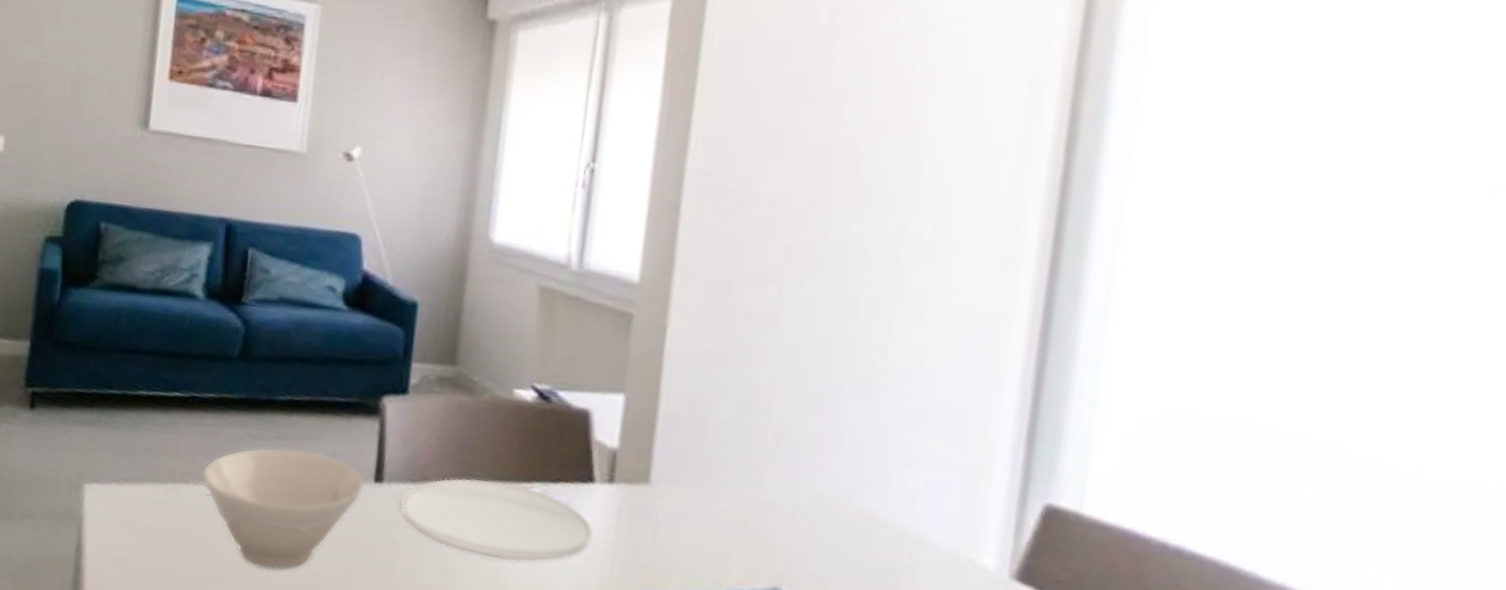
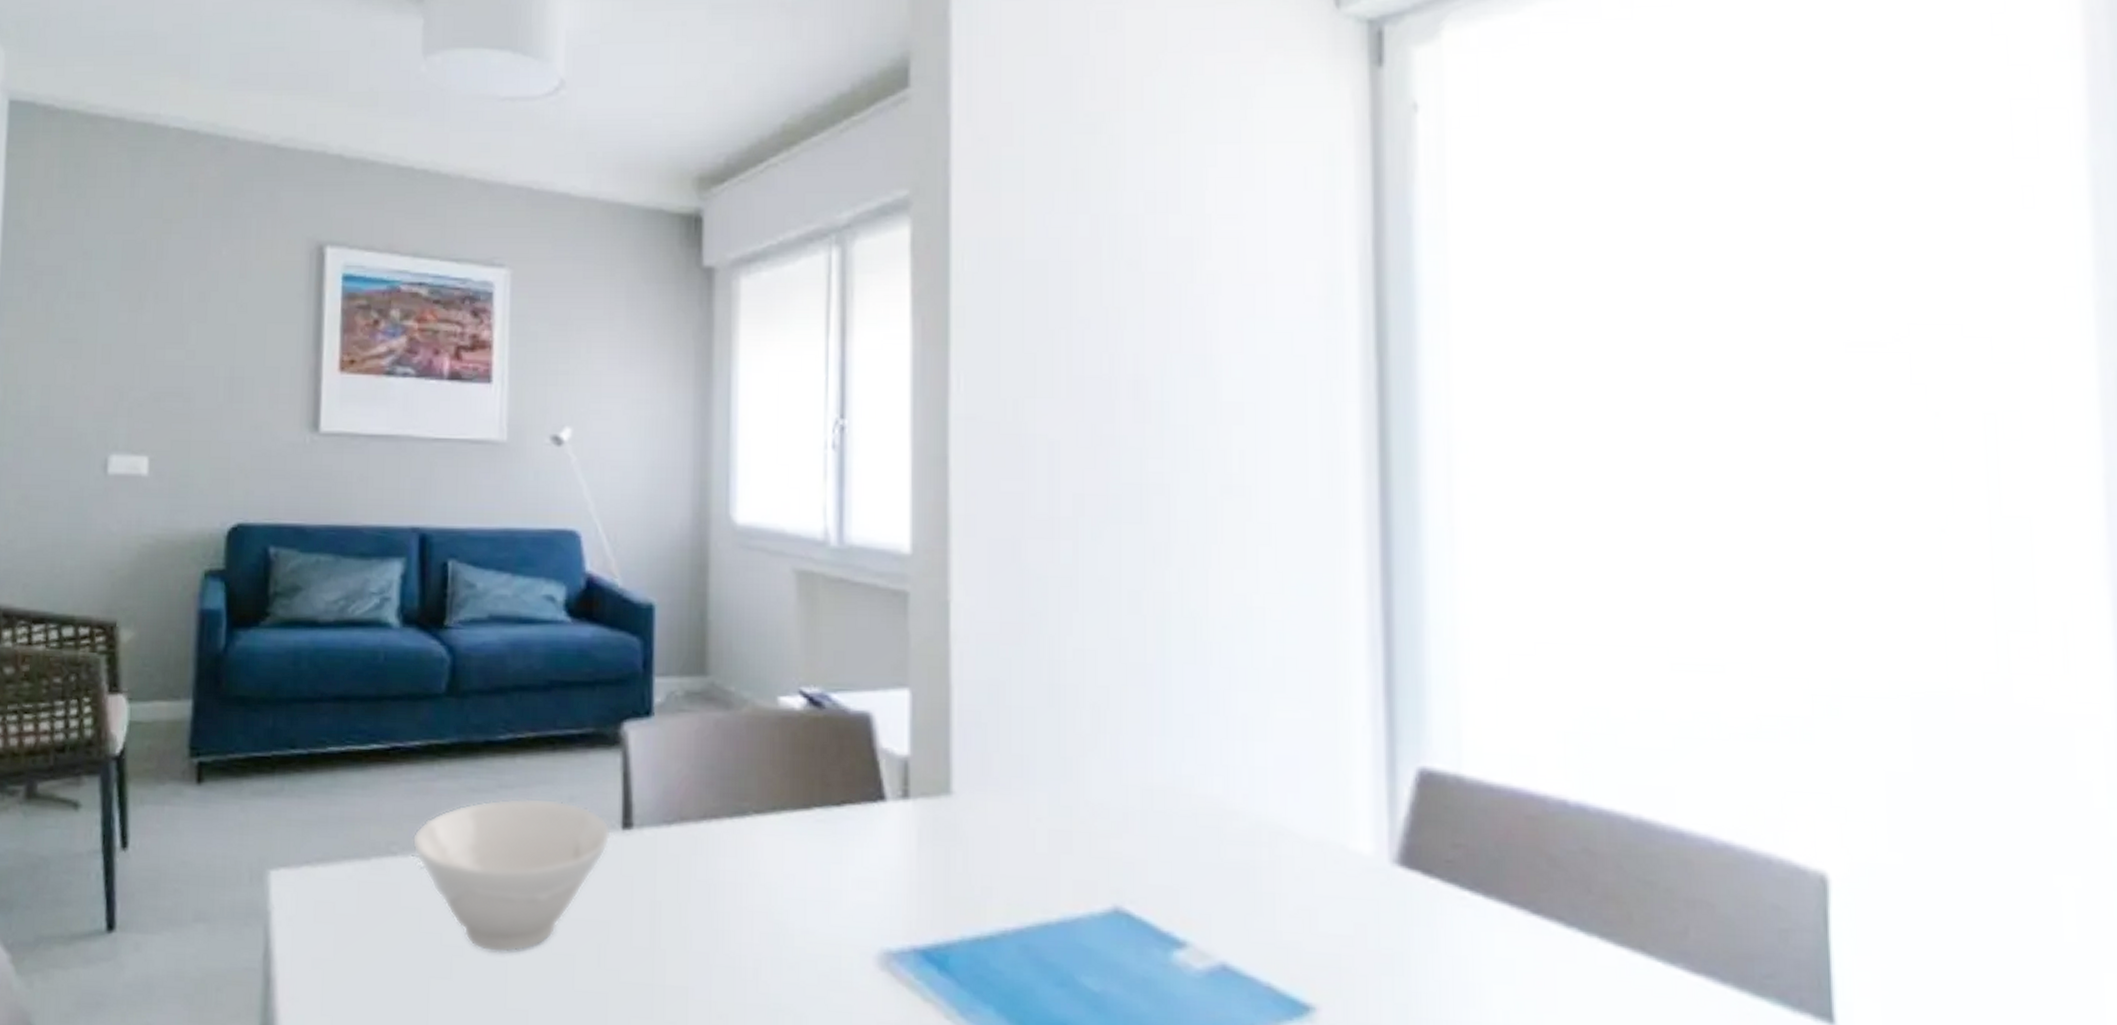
plate: present [399,477,594,562] -> none [654,810,892,910]

